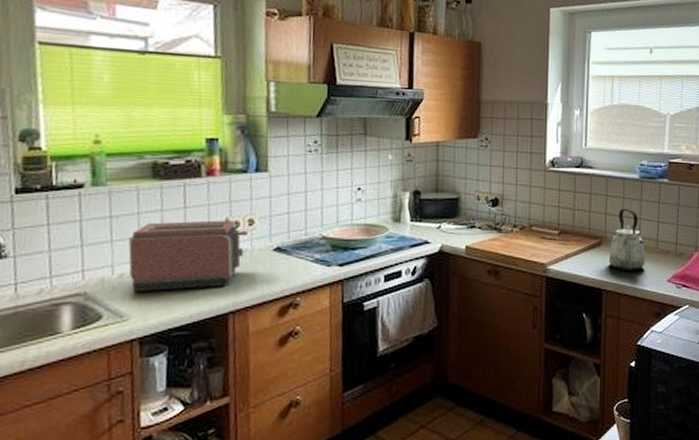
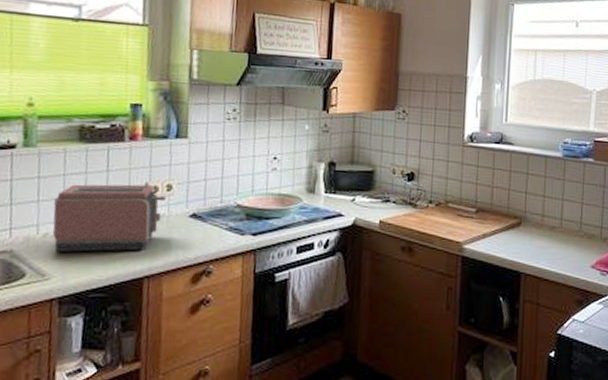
kettle: present [608,208,645,270] -> none [528,187,567,254]

